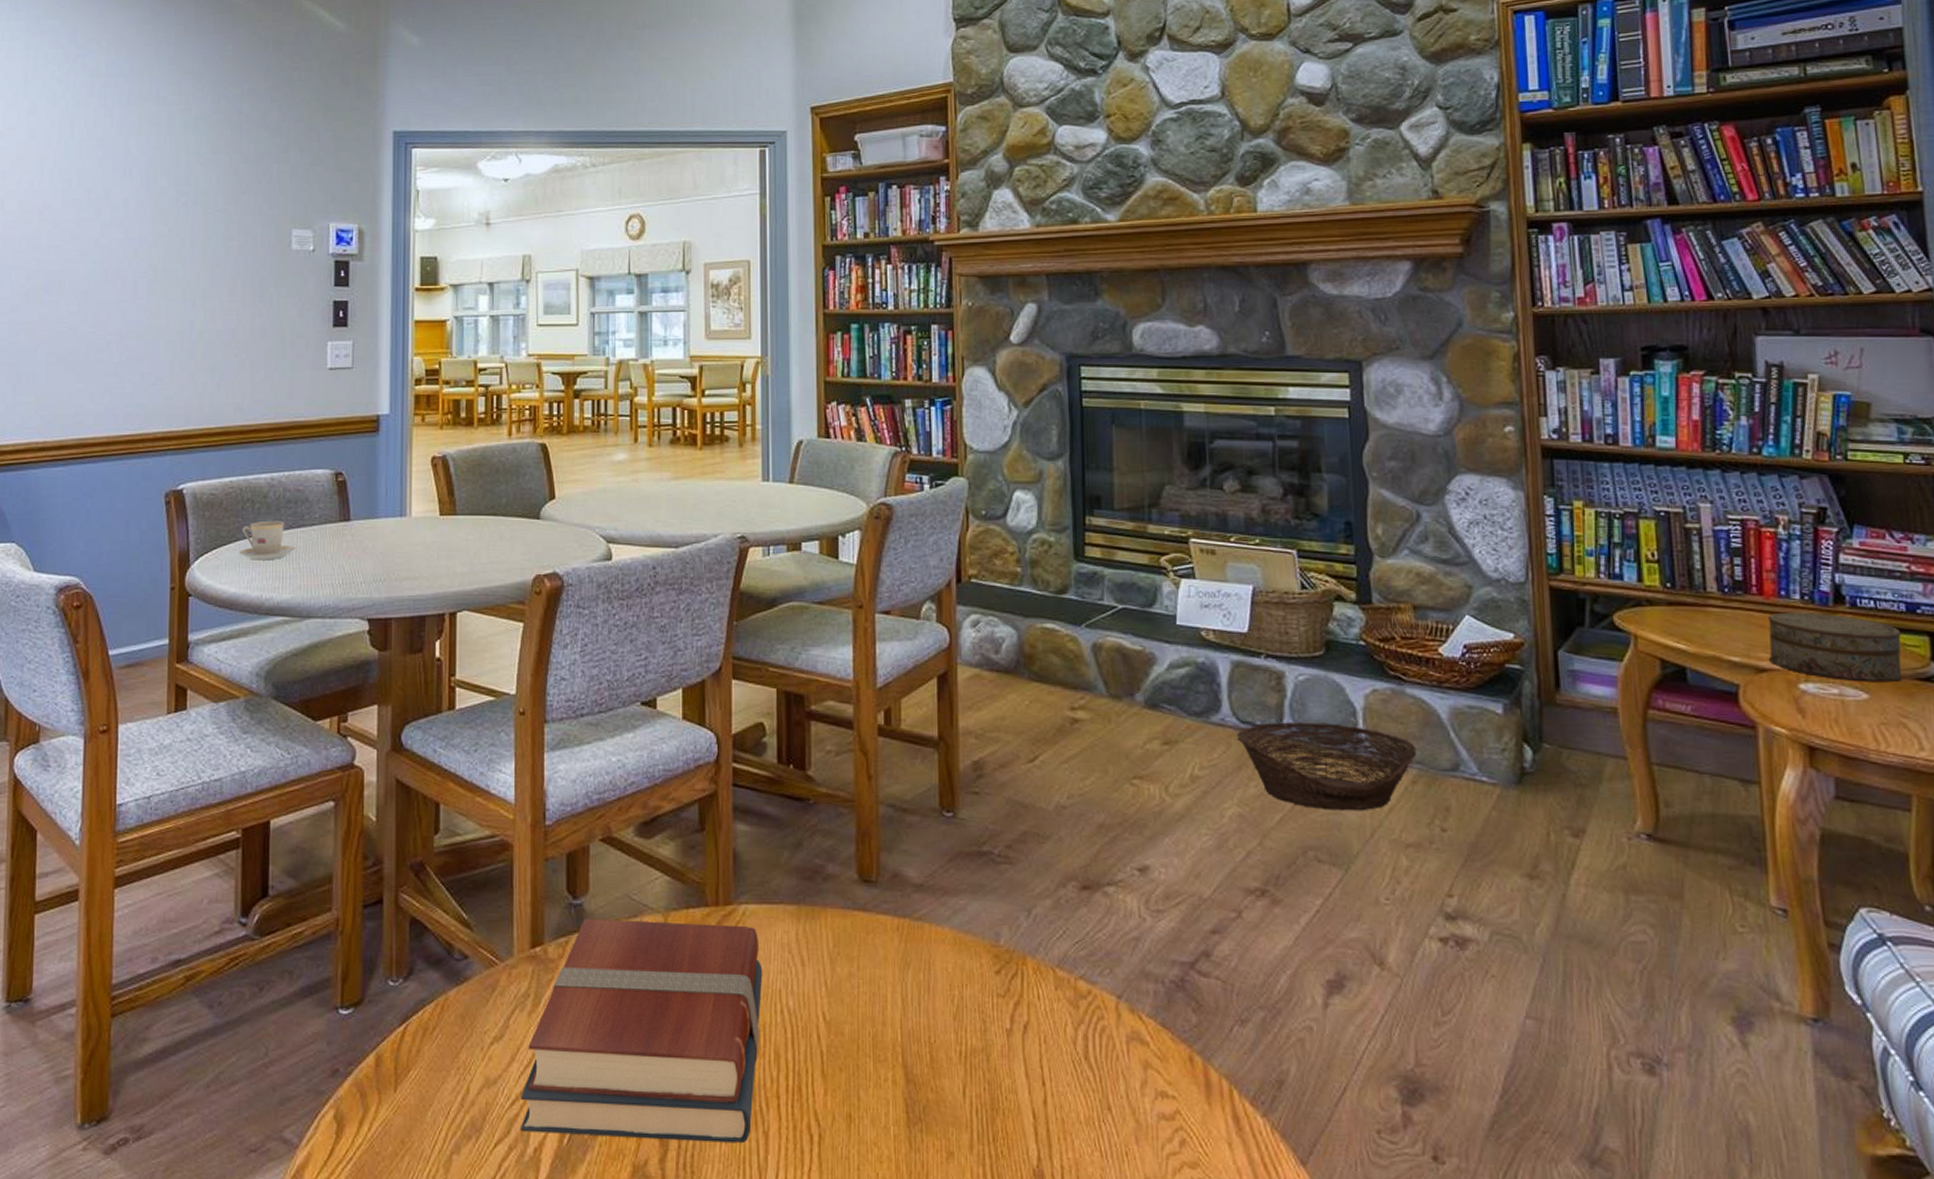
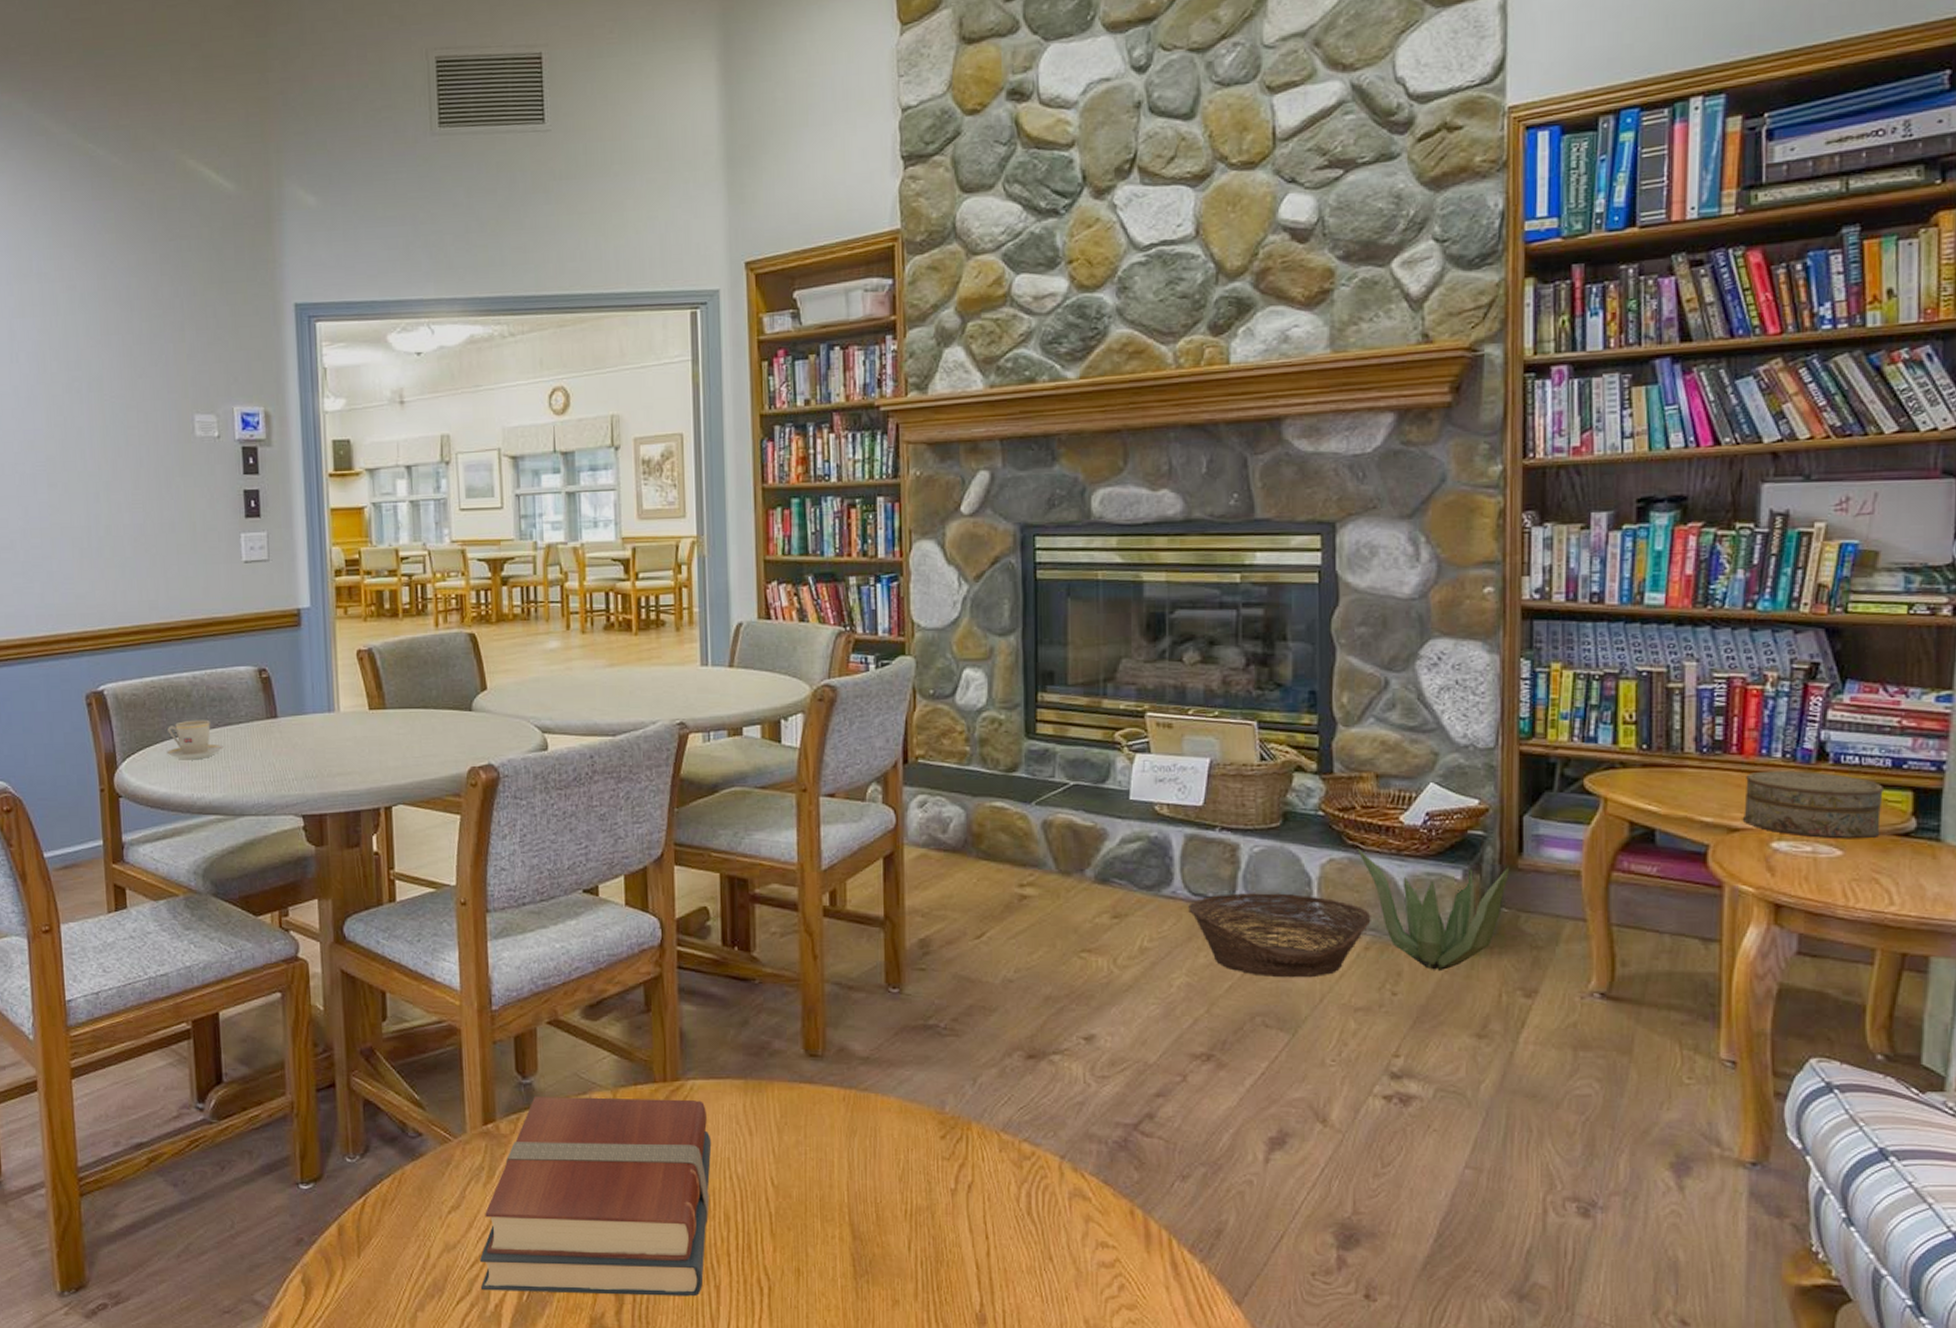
plant: none [1399,678,1549,807] -> present [1357,847,1510,970]

